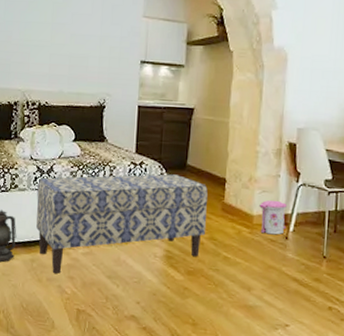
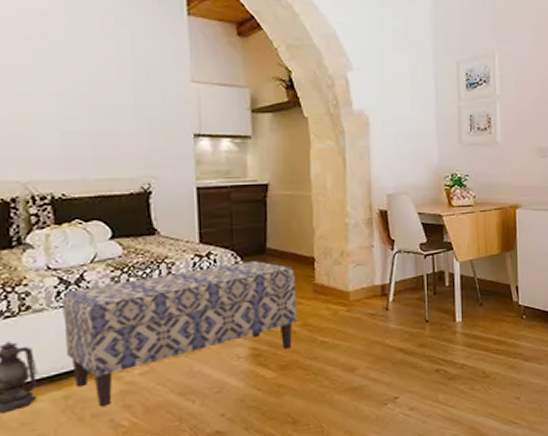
trash can: present [259,200,287,235] -> none [354,272,386,309]

